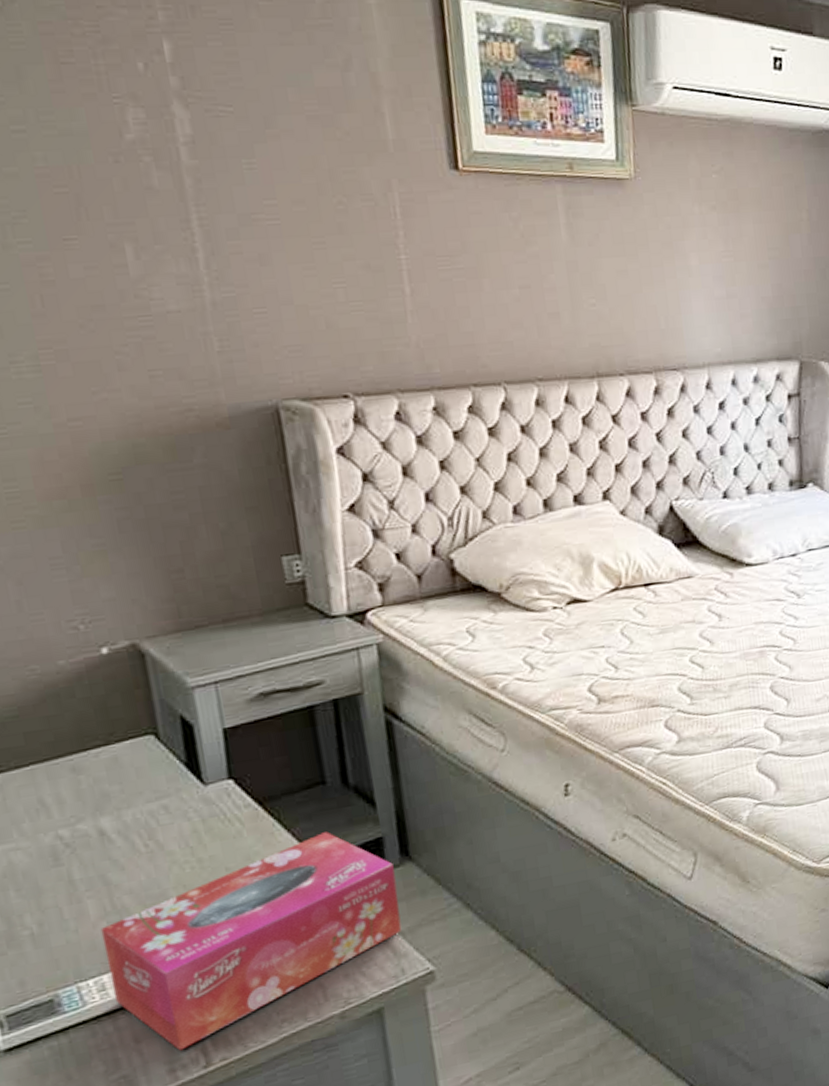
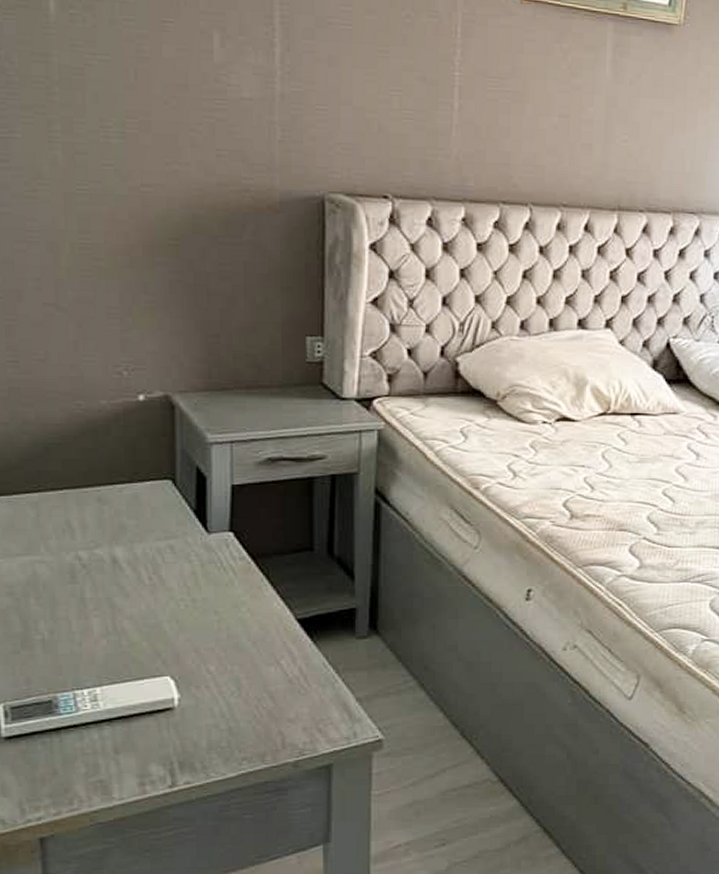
tissue box: present [100,832,402,1051] -> none [100,595,361,768]

